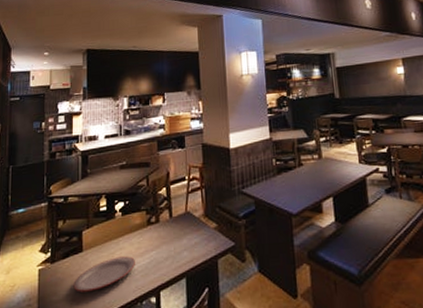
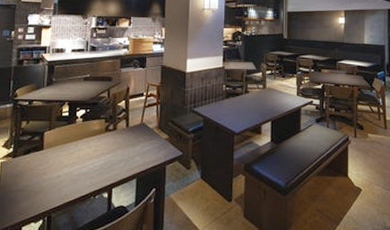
plate: present [73,256,135,292] -> none [32,157,92,184]

